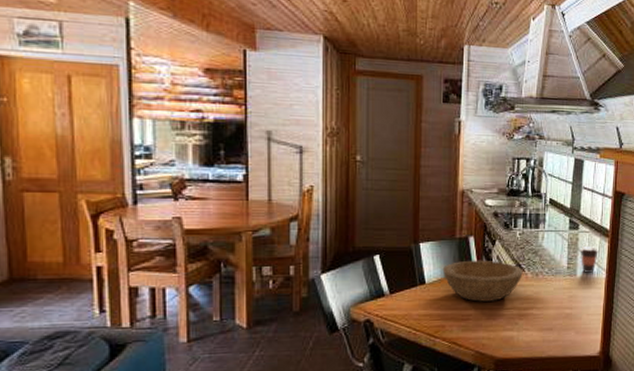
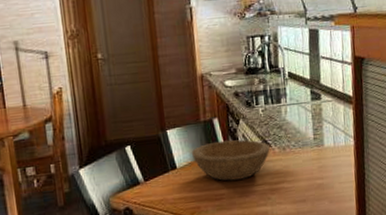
coffee cup: present [579,245,598,273] -> none [324,114,344,142]

